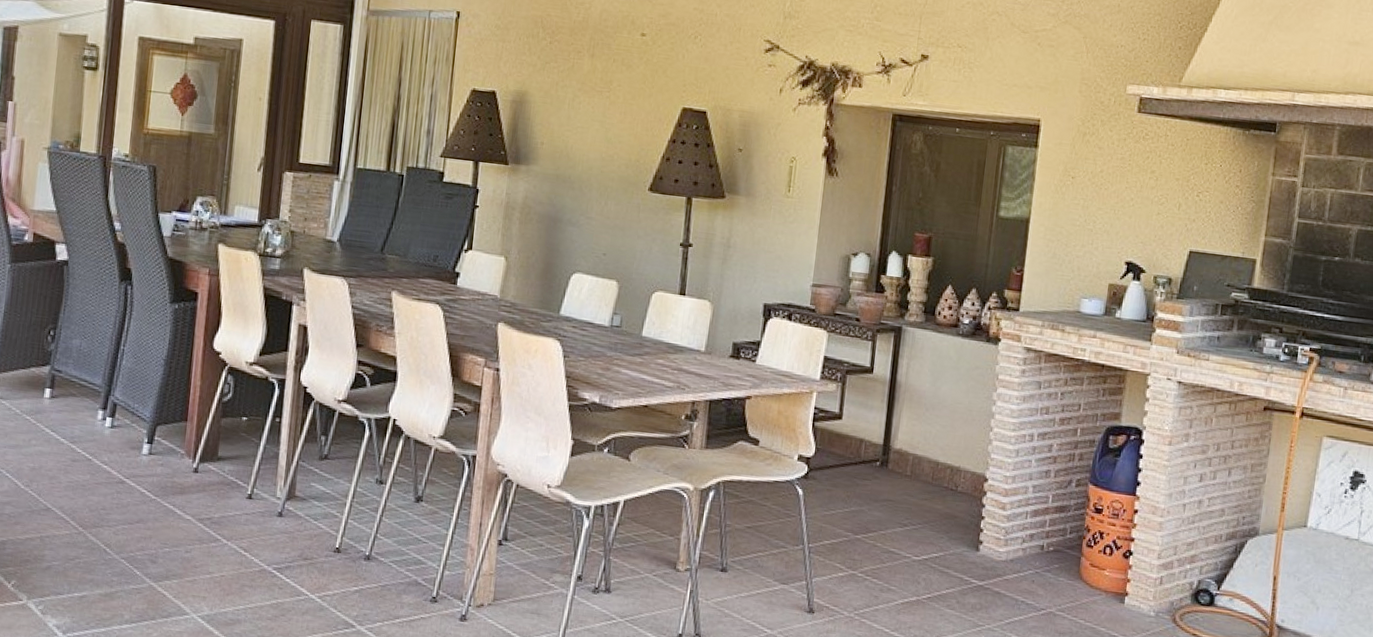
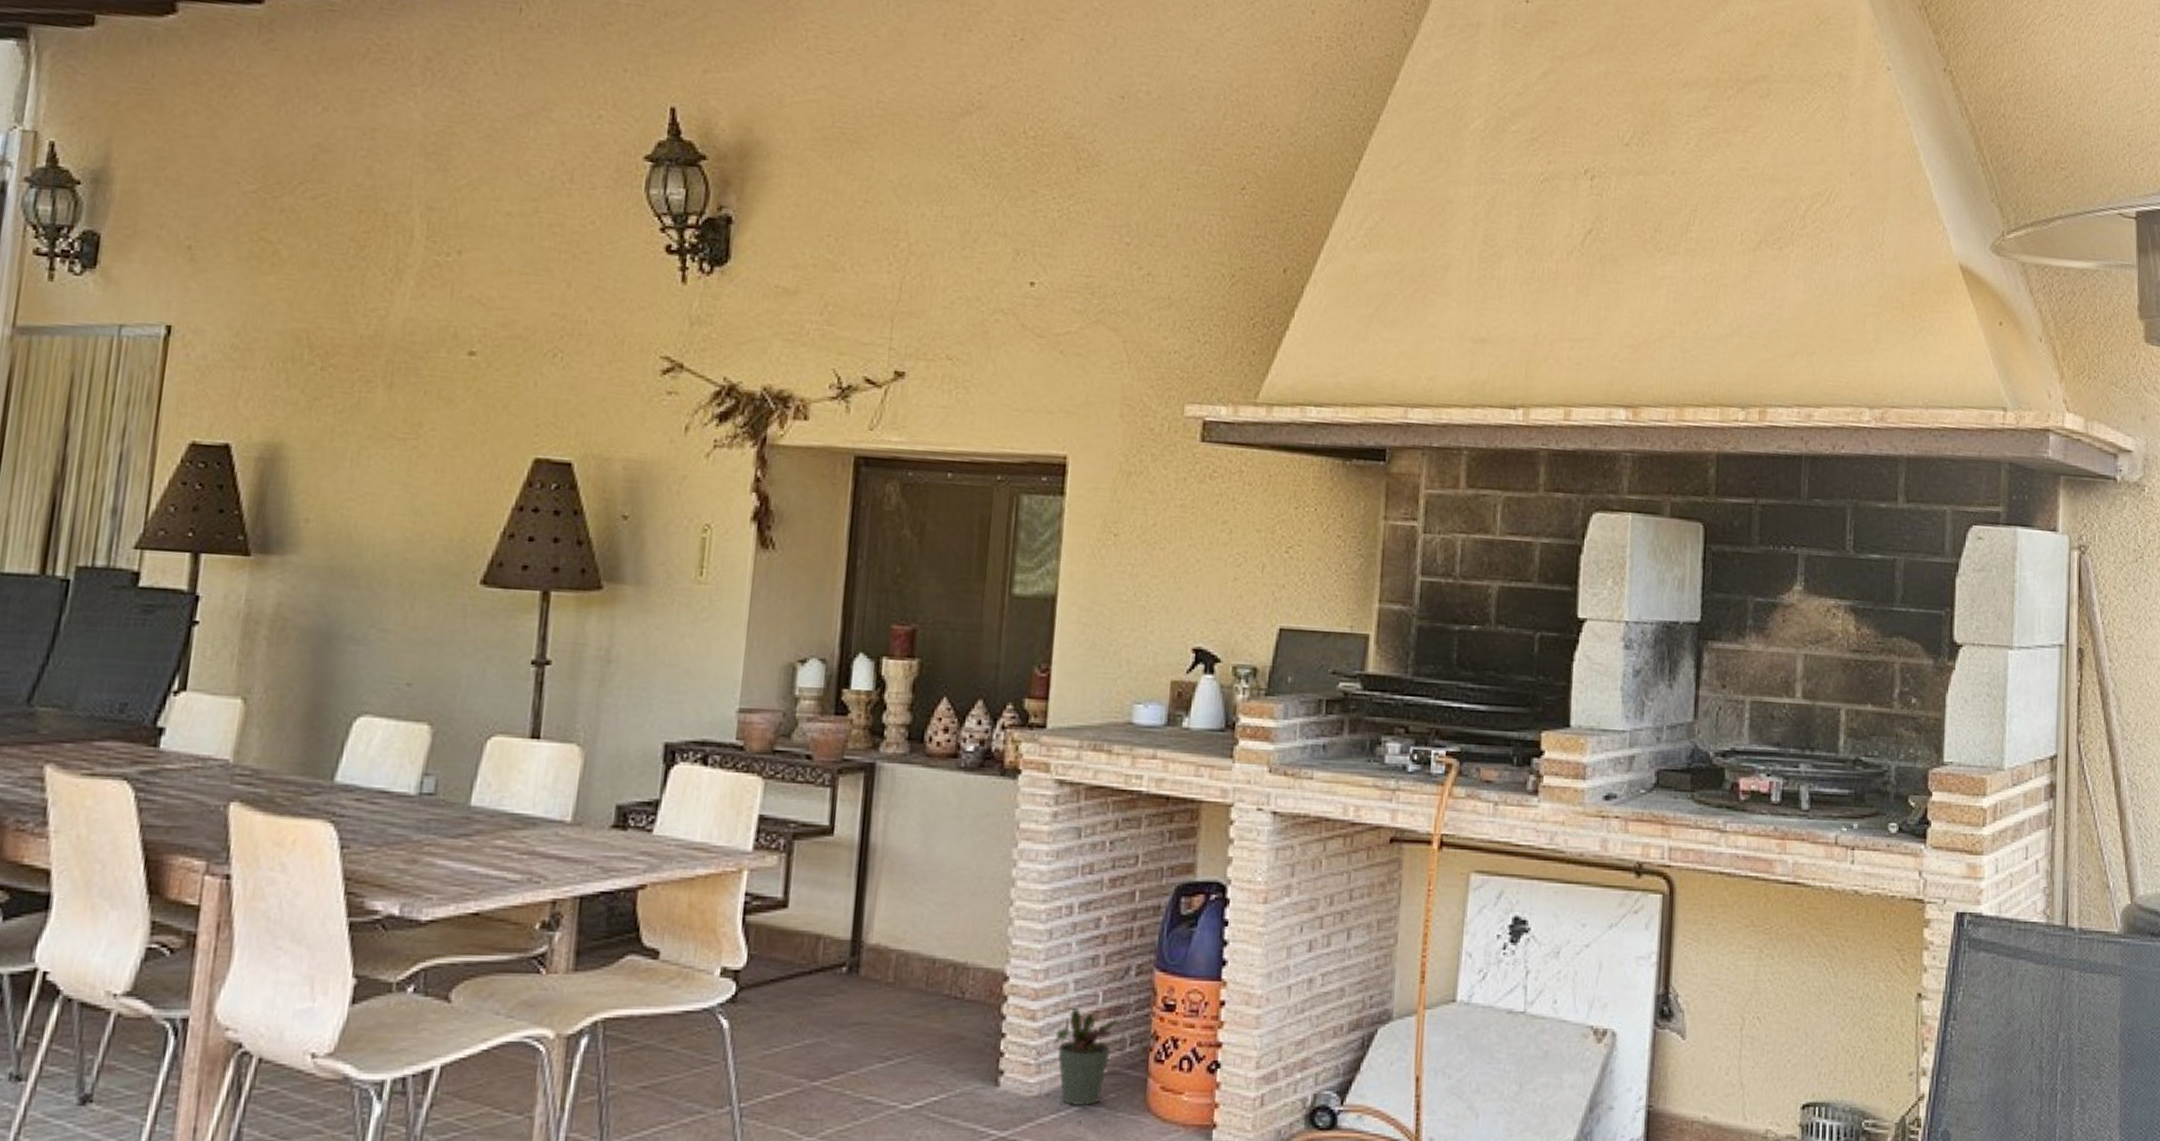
potted plant: none [1017,505,1064,572] -> present [1053,1006,1121,1107]

